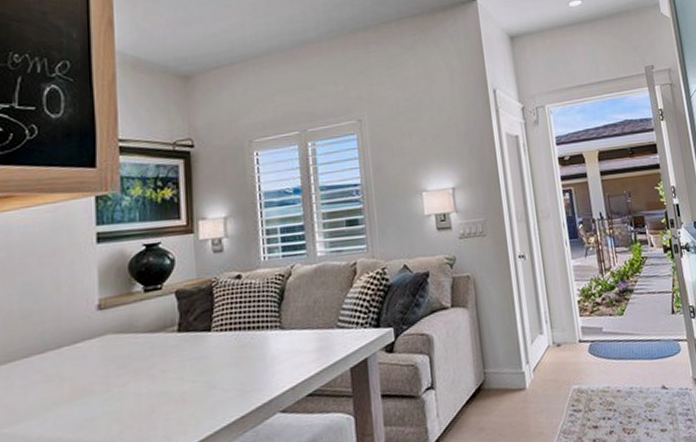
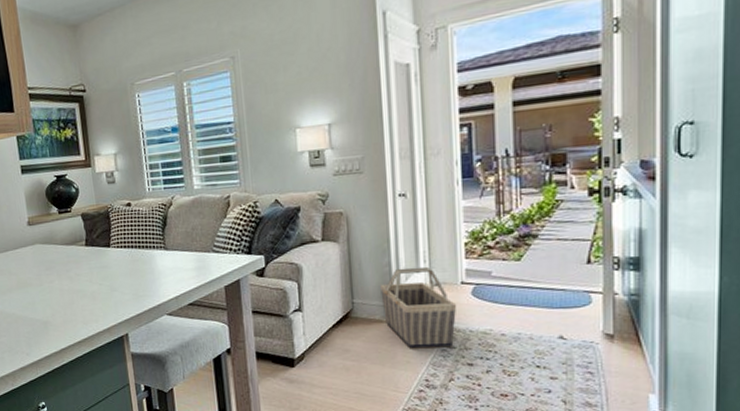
basket: none [509,327,579,418] -> present [380,266,457,349]

